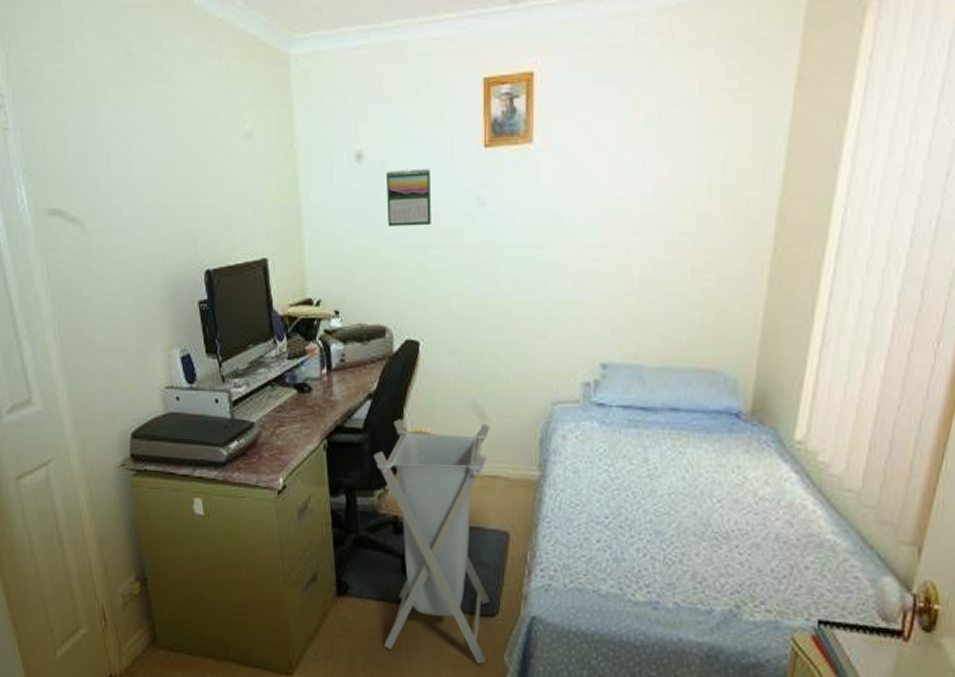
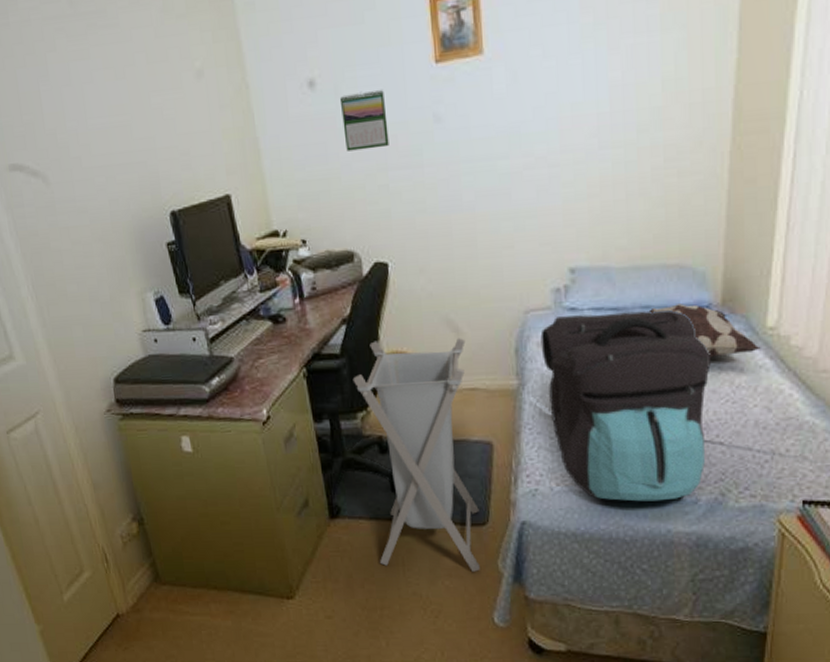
backpack: none [566,411,736,608] -> present [540,309,711,502]
decorative pillow: none [675,409,787,466] -> present [647,304,761,358]

